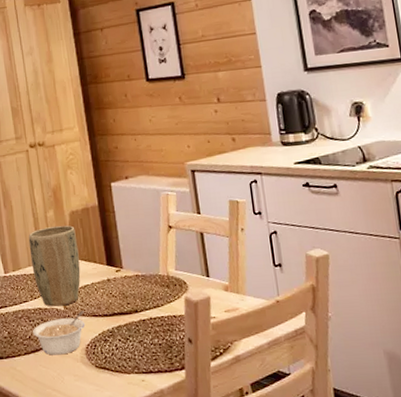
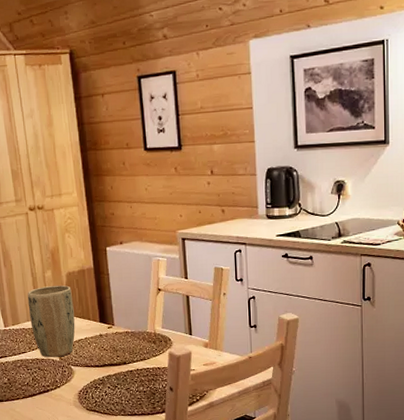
legume: present [33,311,86,355] -> none [31,362,79,399]

